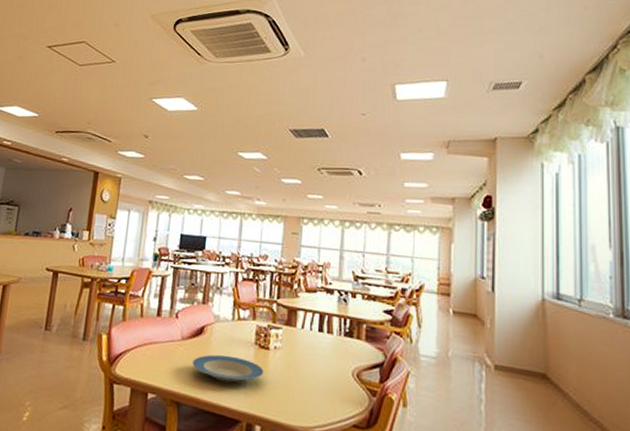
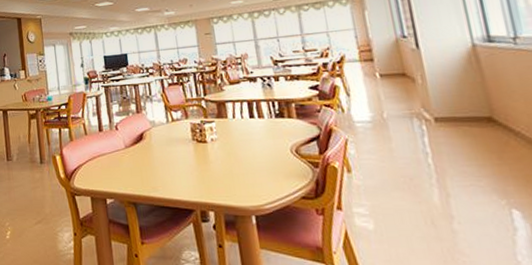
plate: present [192,354,264,383] -> none [139,154,207,178]

